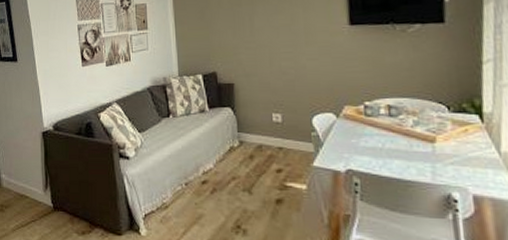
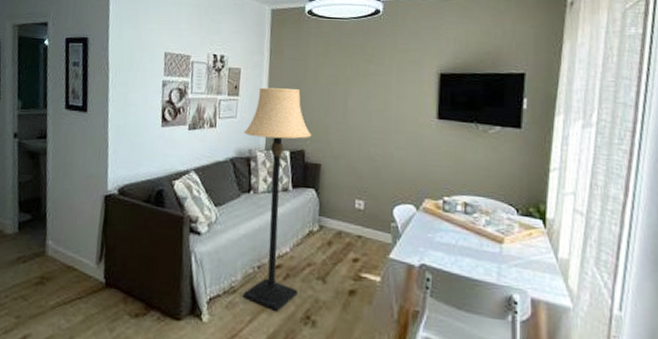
lamp: none [156,15,227,222] -> present [244,87,312,311]

